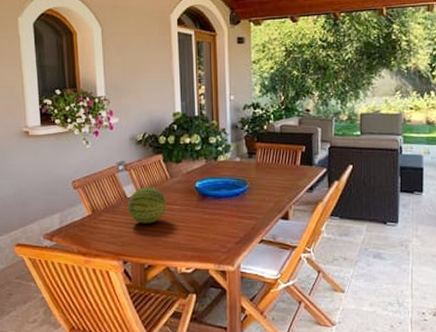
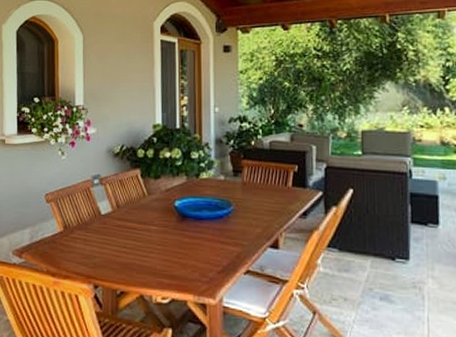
fruit: present [127,187,166,224] -> none [101,203,142,245]

